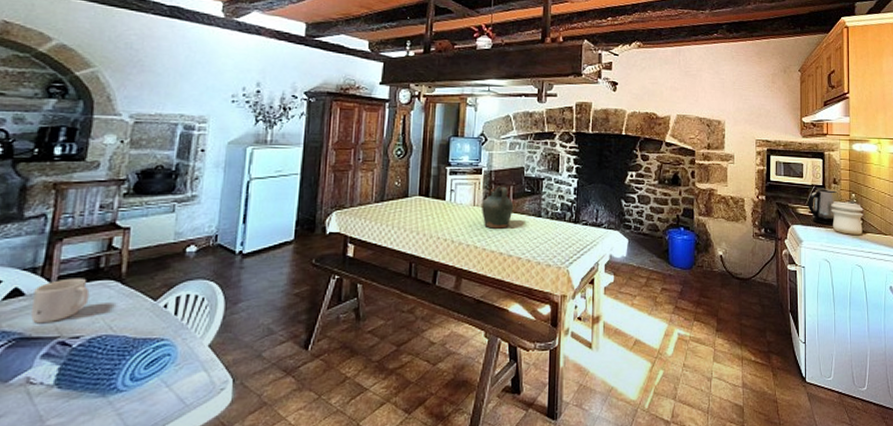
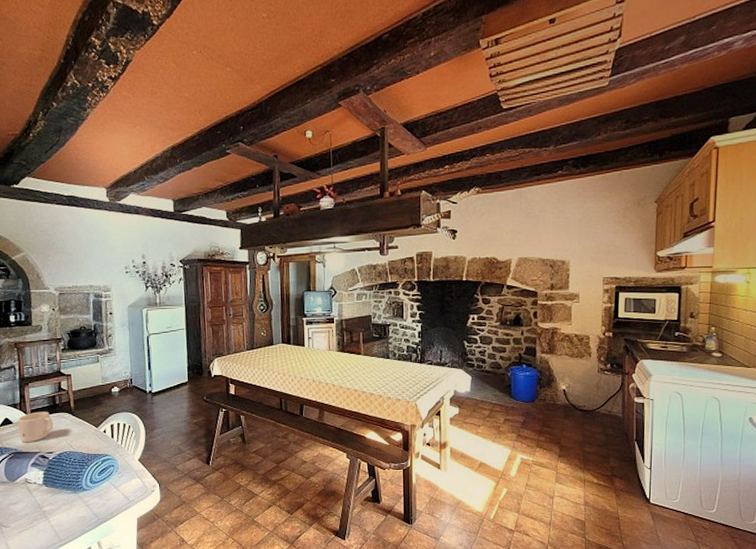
ceramic jug: present [482,186,514,229] -> none [336,332,364,370]
kettle: present [808,188,840,226] -> none [659,322,697,360]
jar: present [831,201,864,236] -> none [686,335,724,369]

